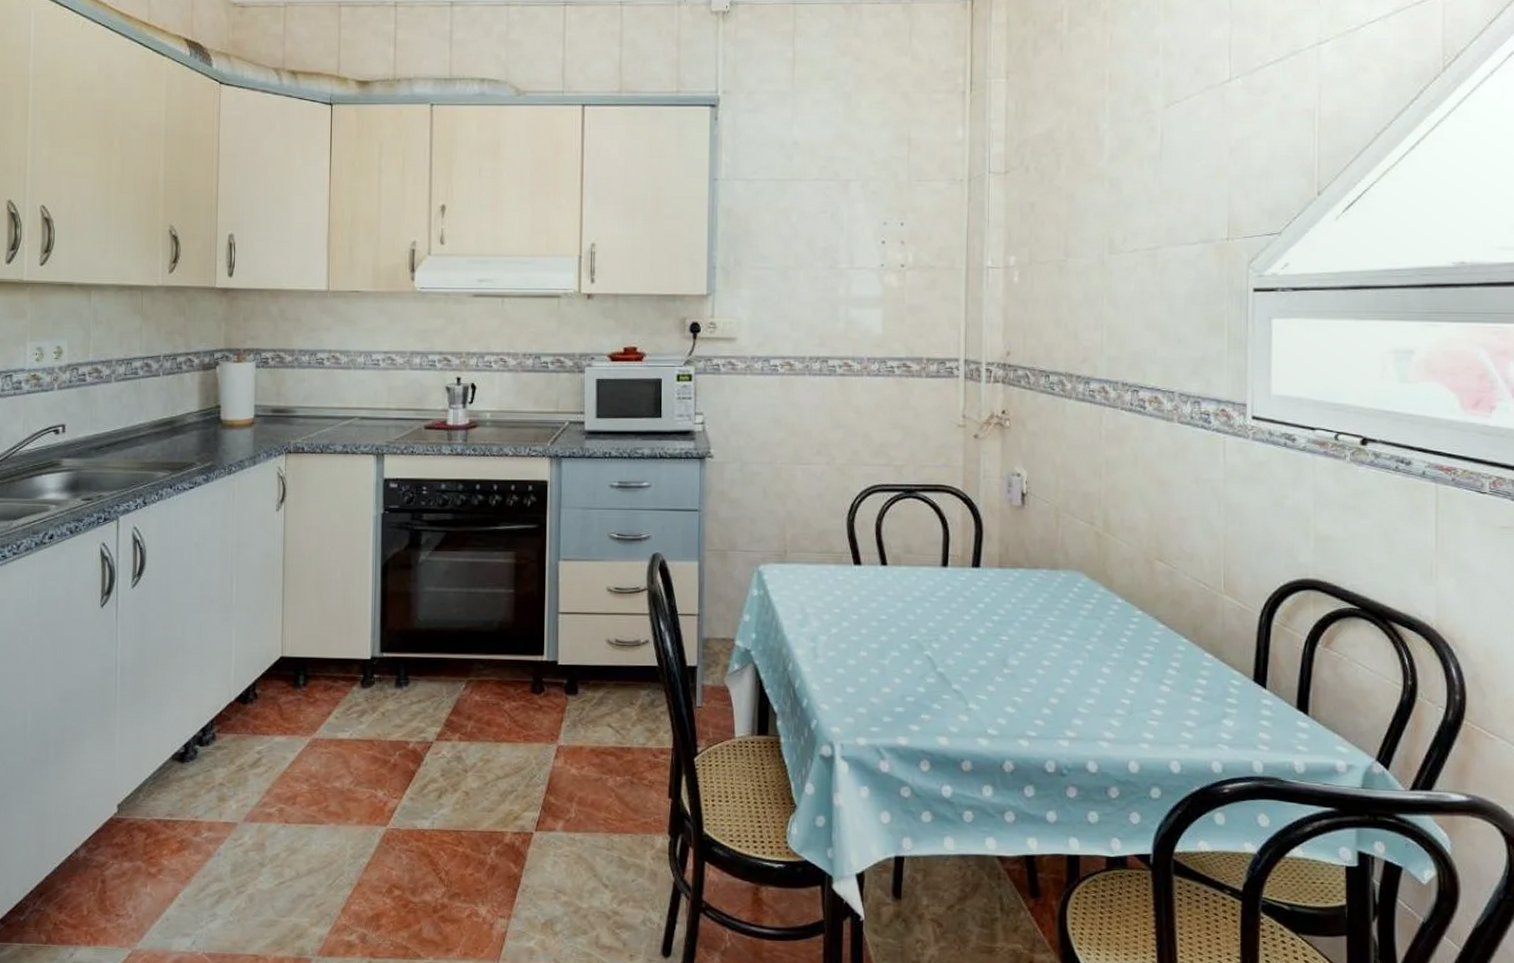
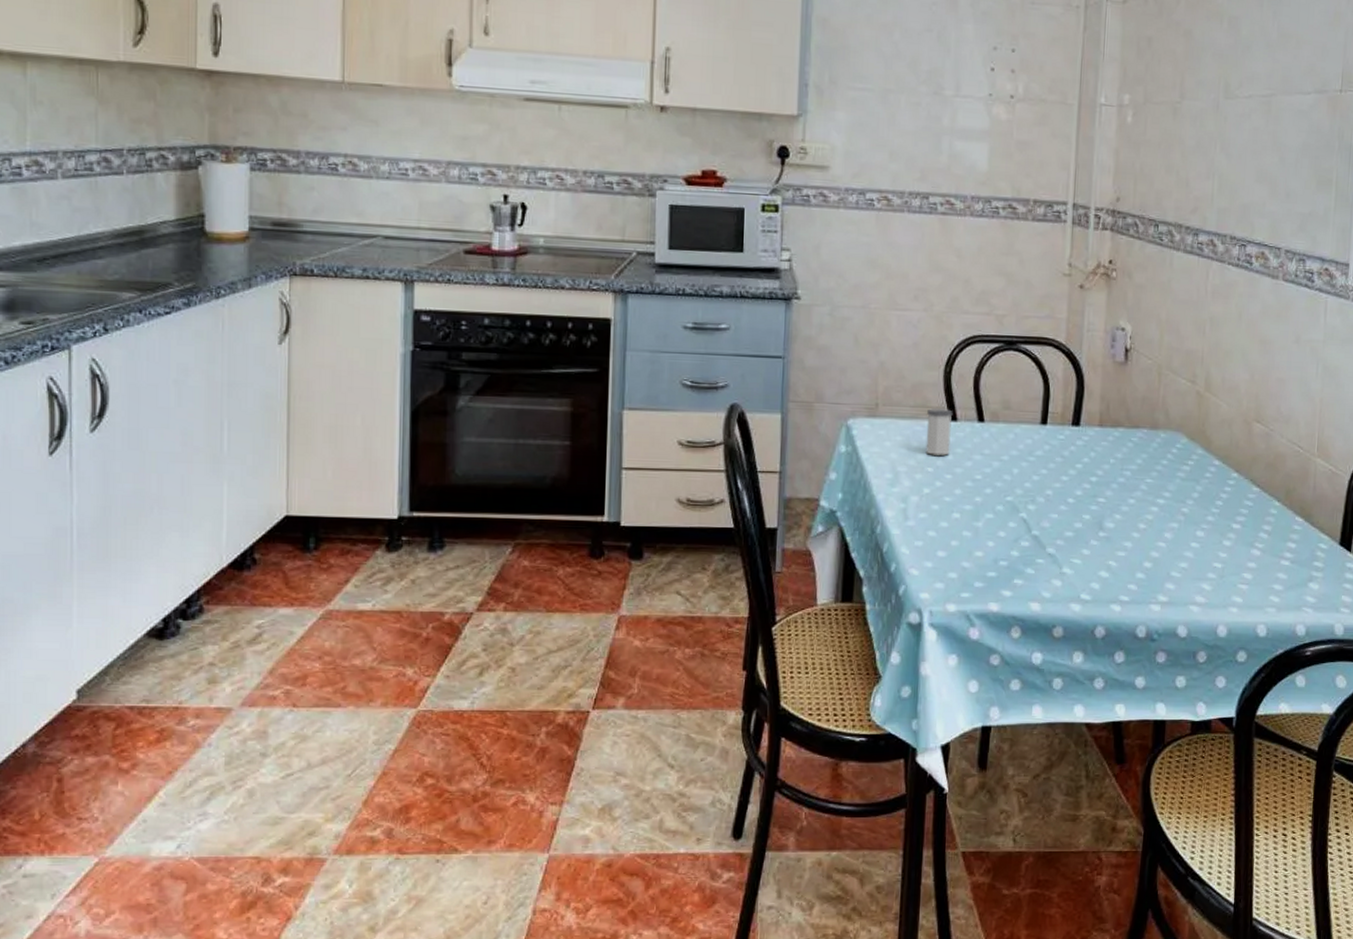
salt shaker: none [832,553,857,598] -> present [925,408,953,456]

